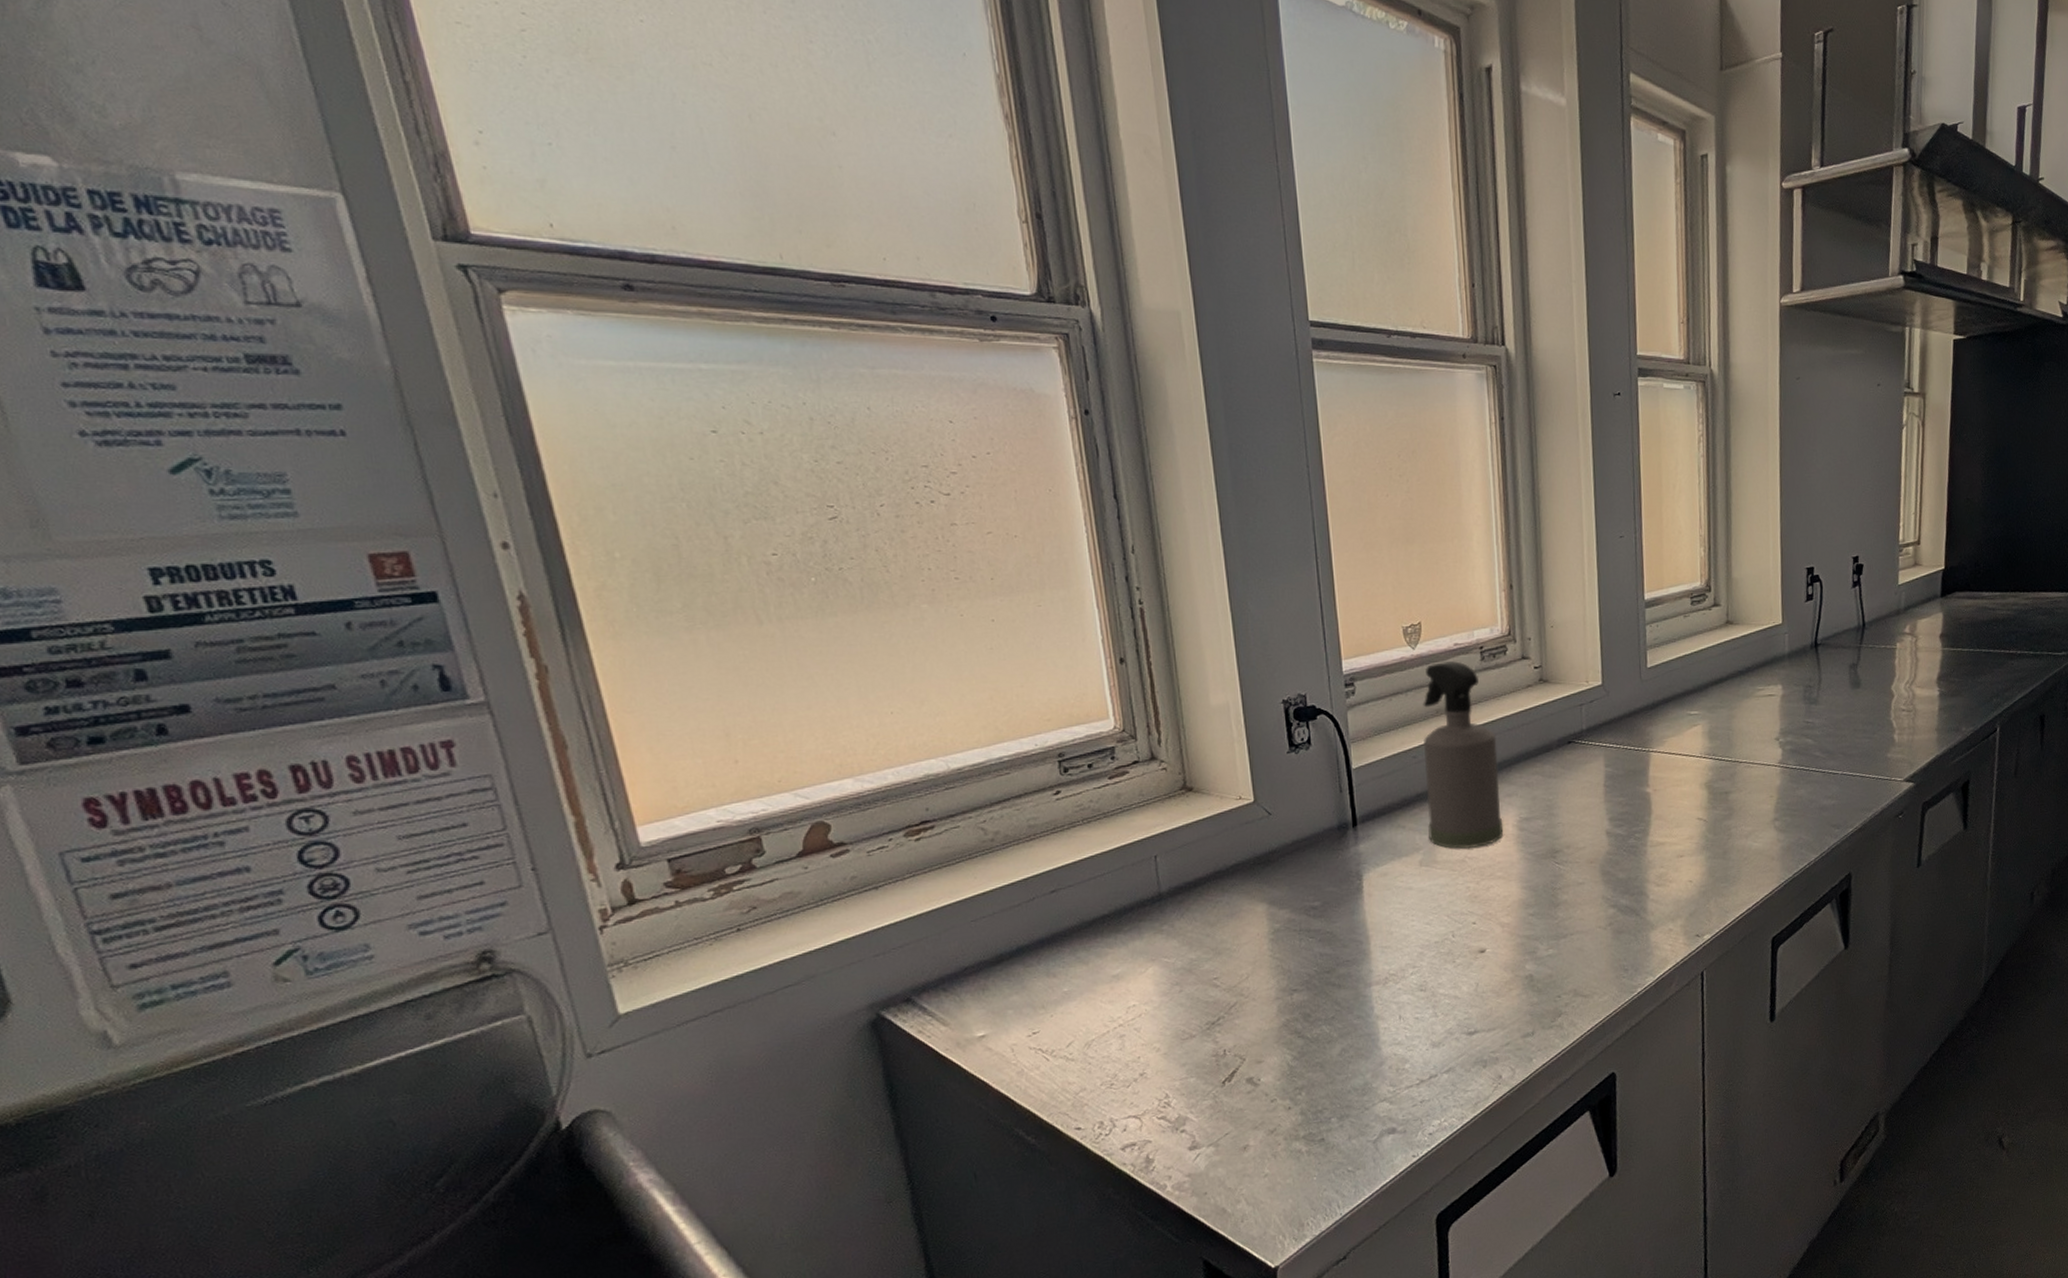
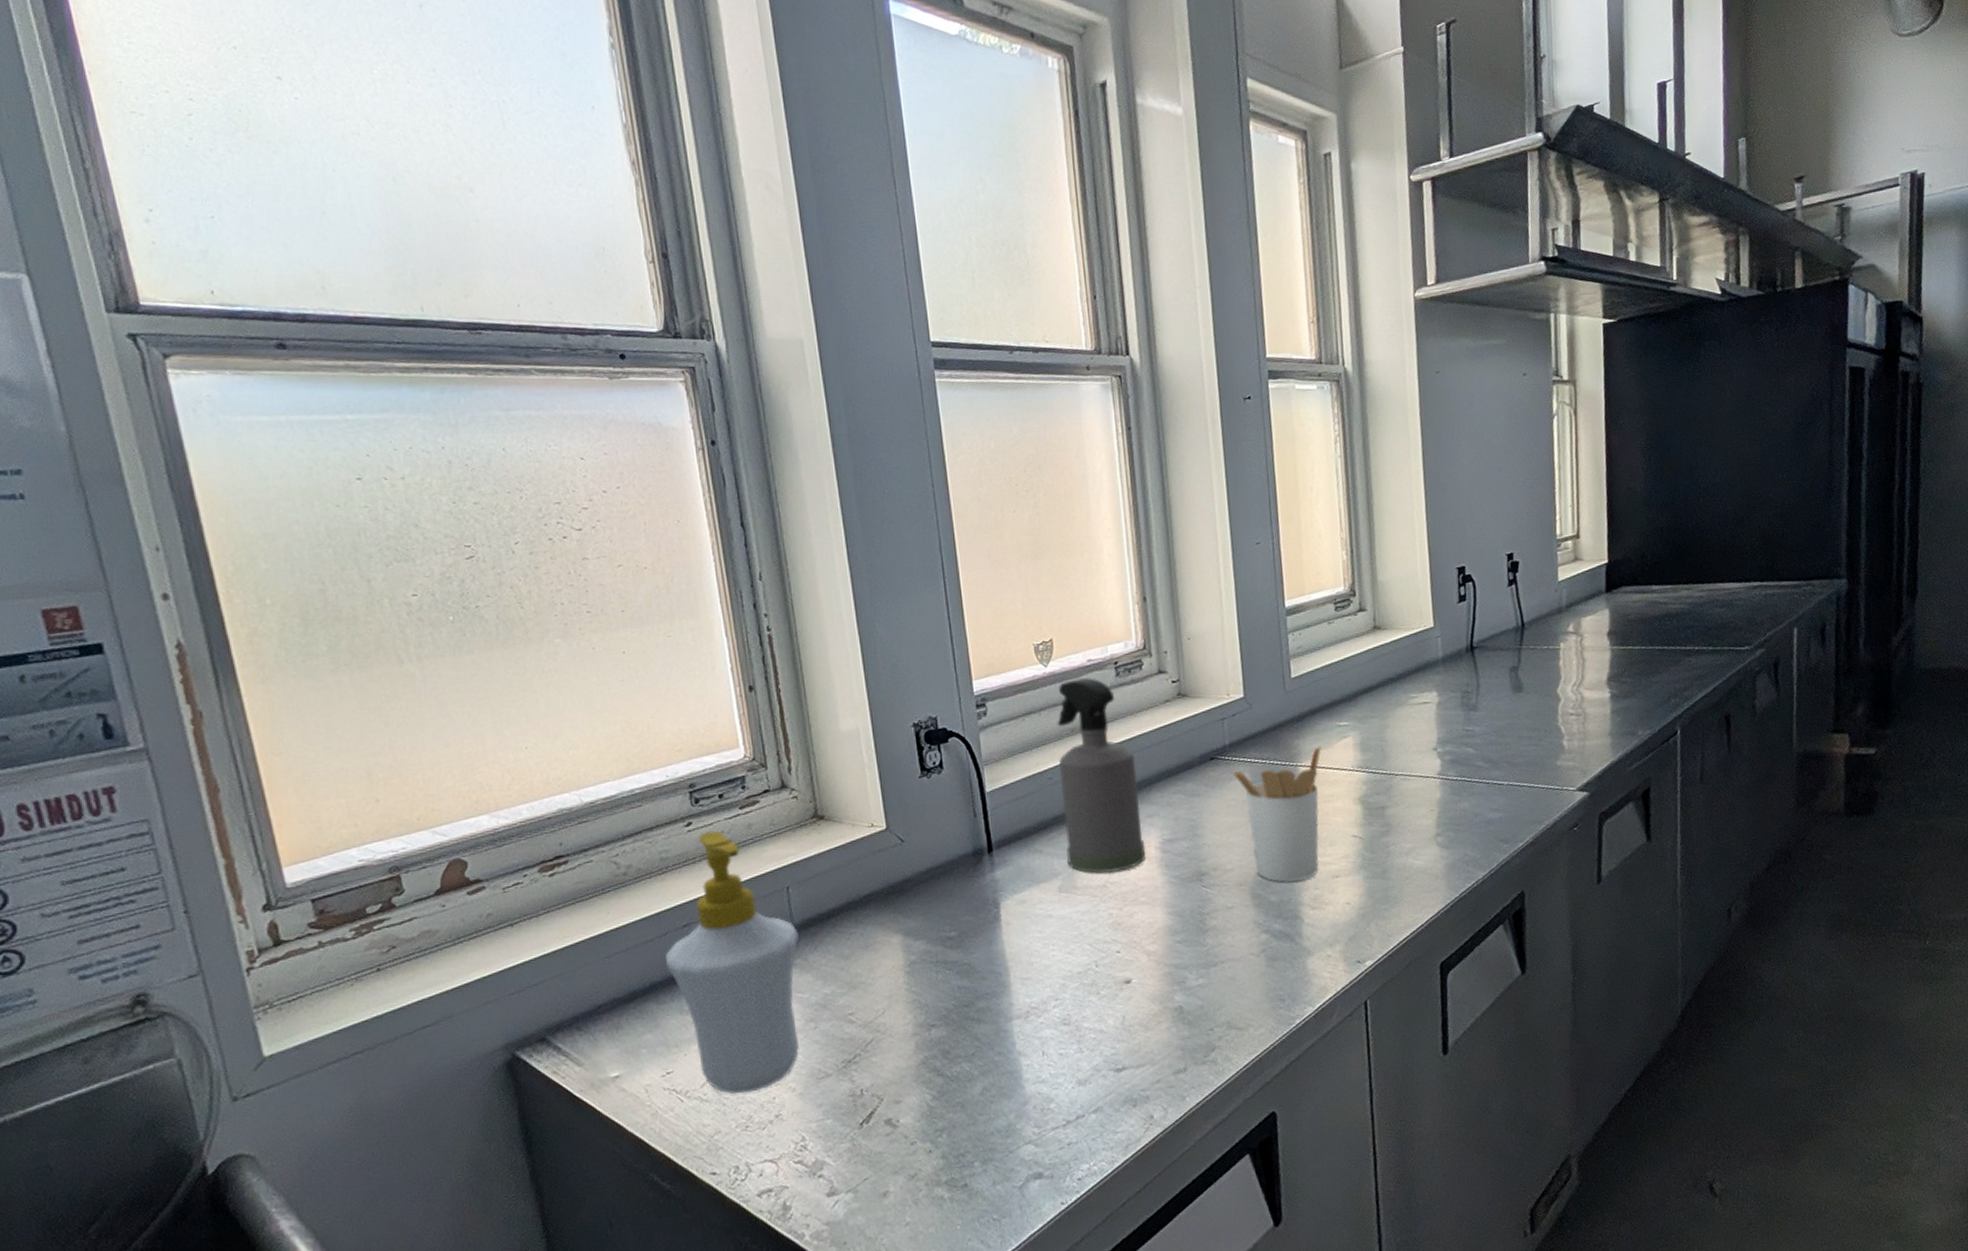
soap bottle: none [1033,799,1166,1054] -> present [666,830,800,1095]
utensil holder: none [1587,732,1672,861] -> present [1231,745,1321,882]

